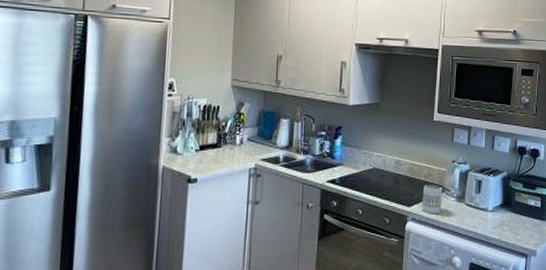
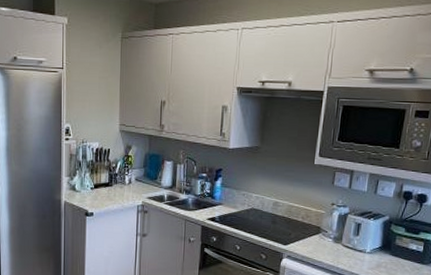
mug: present [422,185,443,213] -> none [297,226,320,253]

